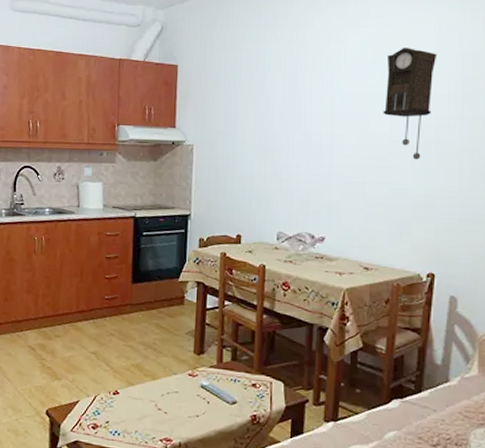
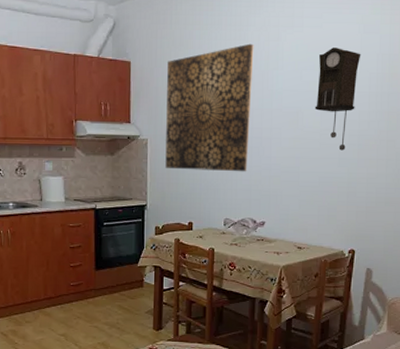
wall art: none [212,45,313,182] -> present [165,43,254,172]

